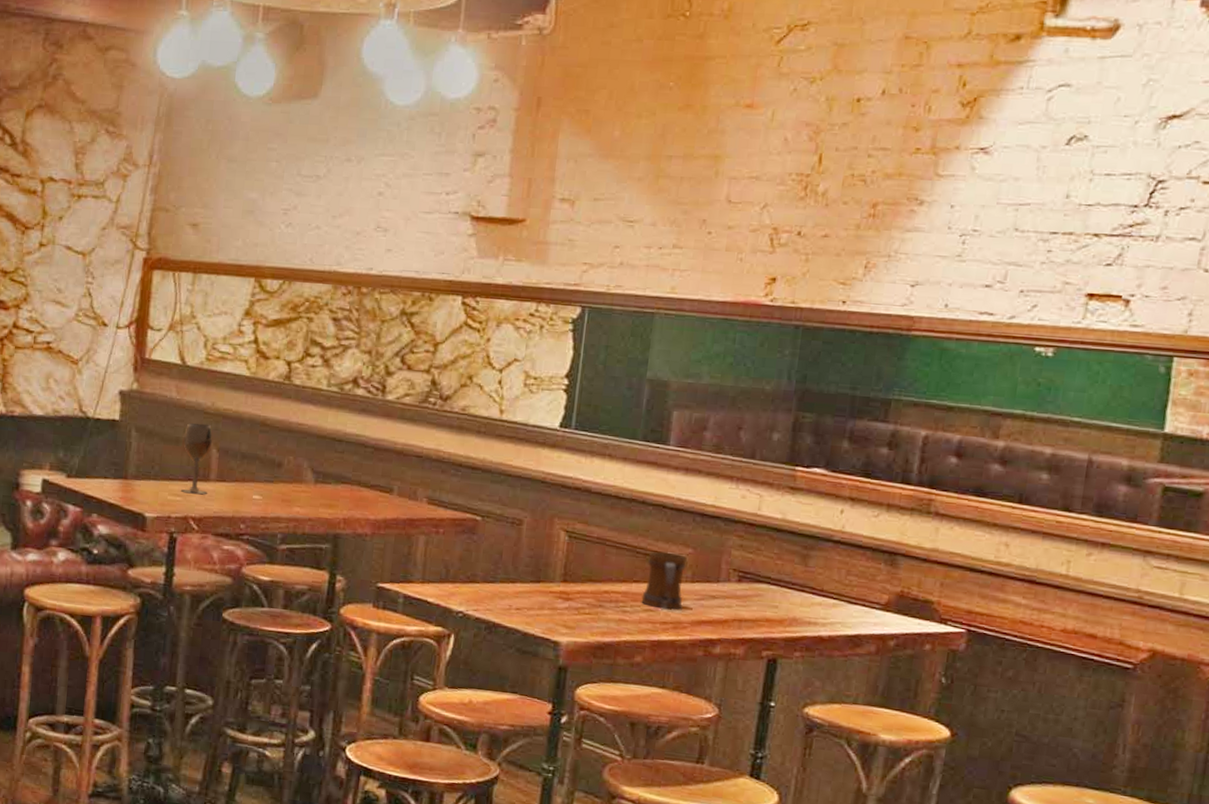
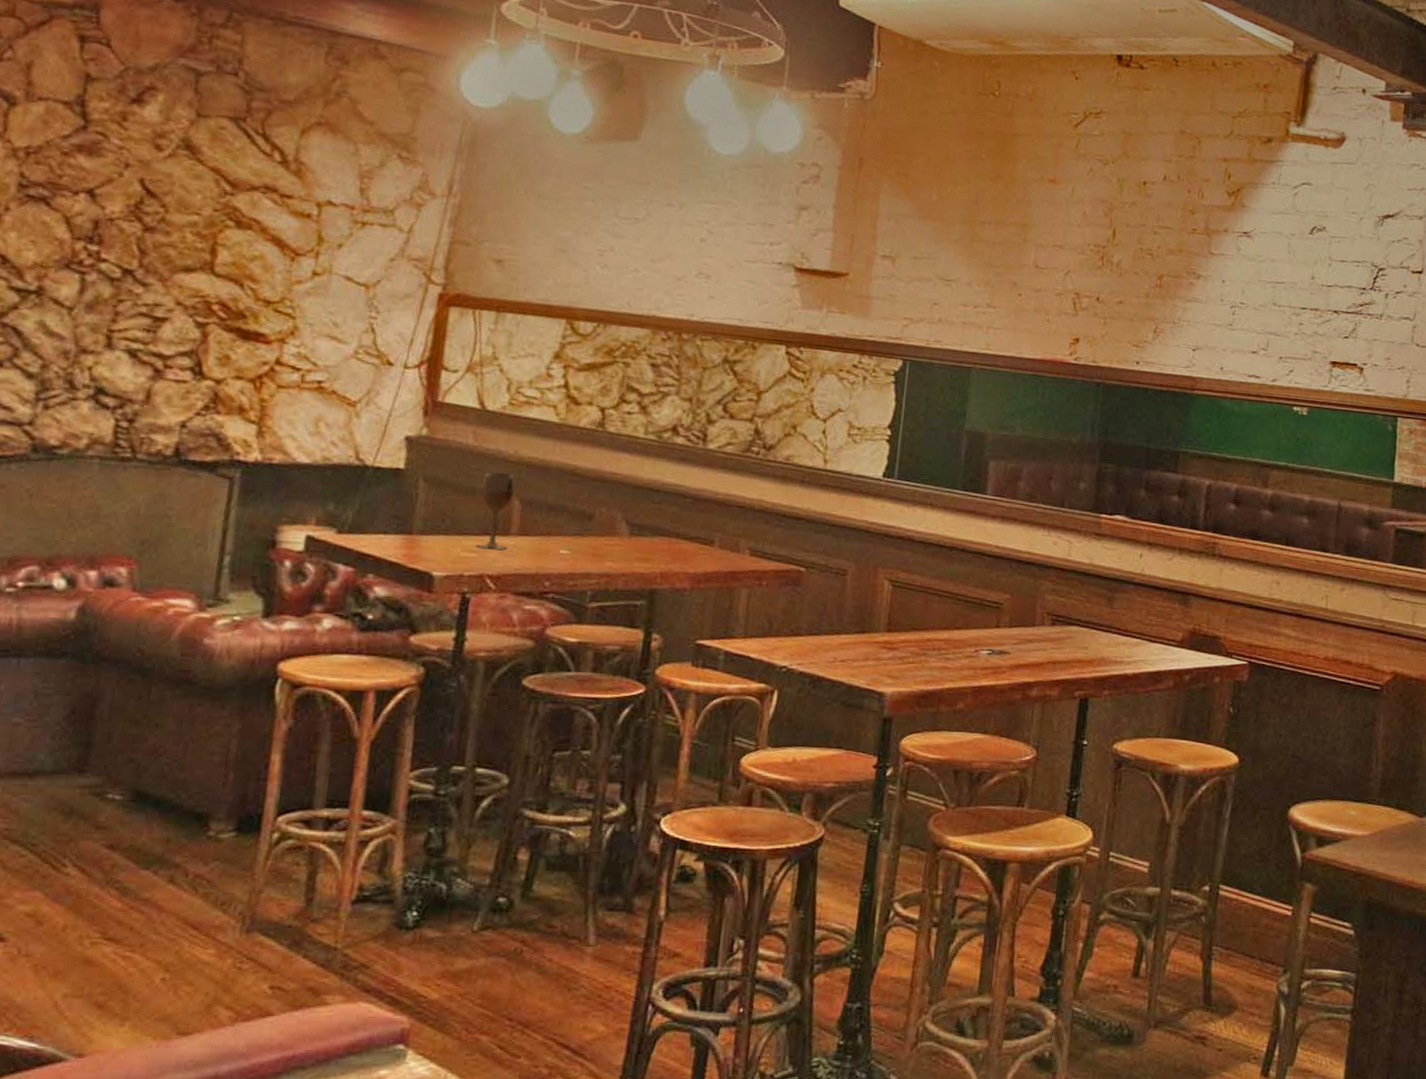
beer mug: present [641,551,688,610] -> none [962,597,1006,655]

